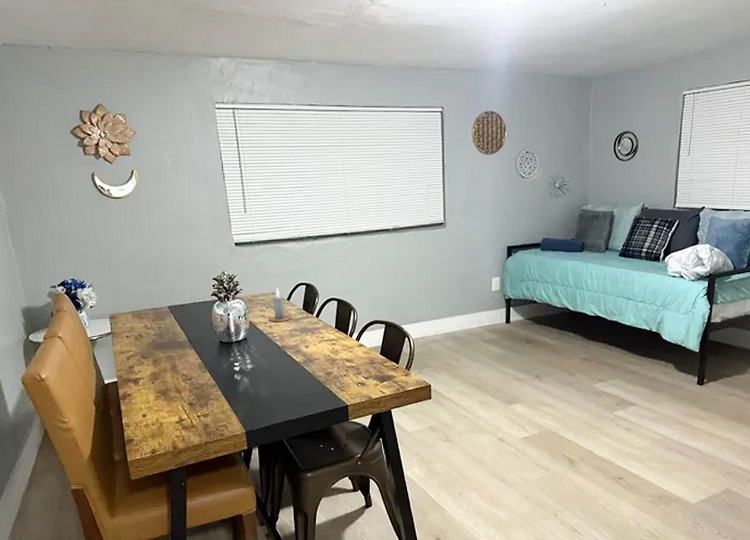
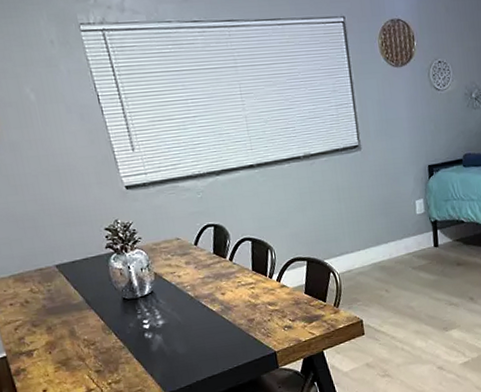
candle: present [268,287,292,322] -> none [175,232,203,271]

